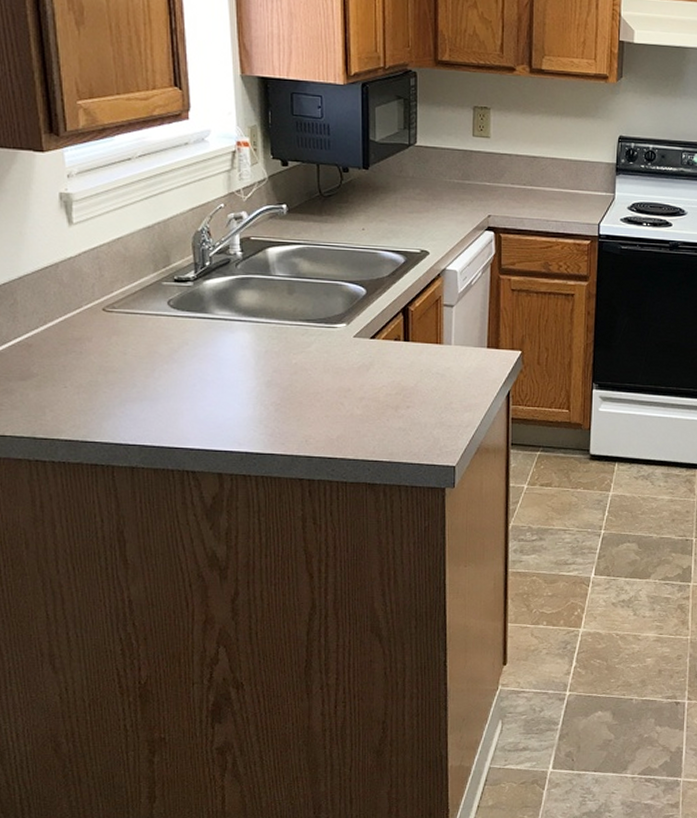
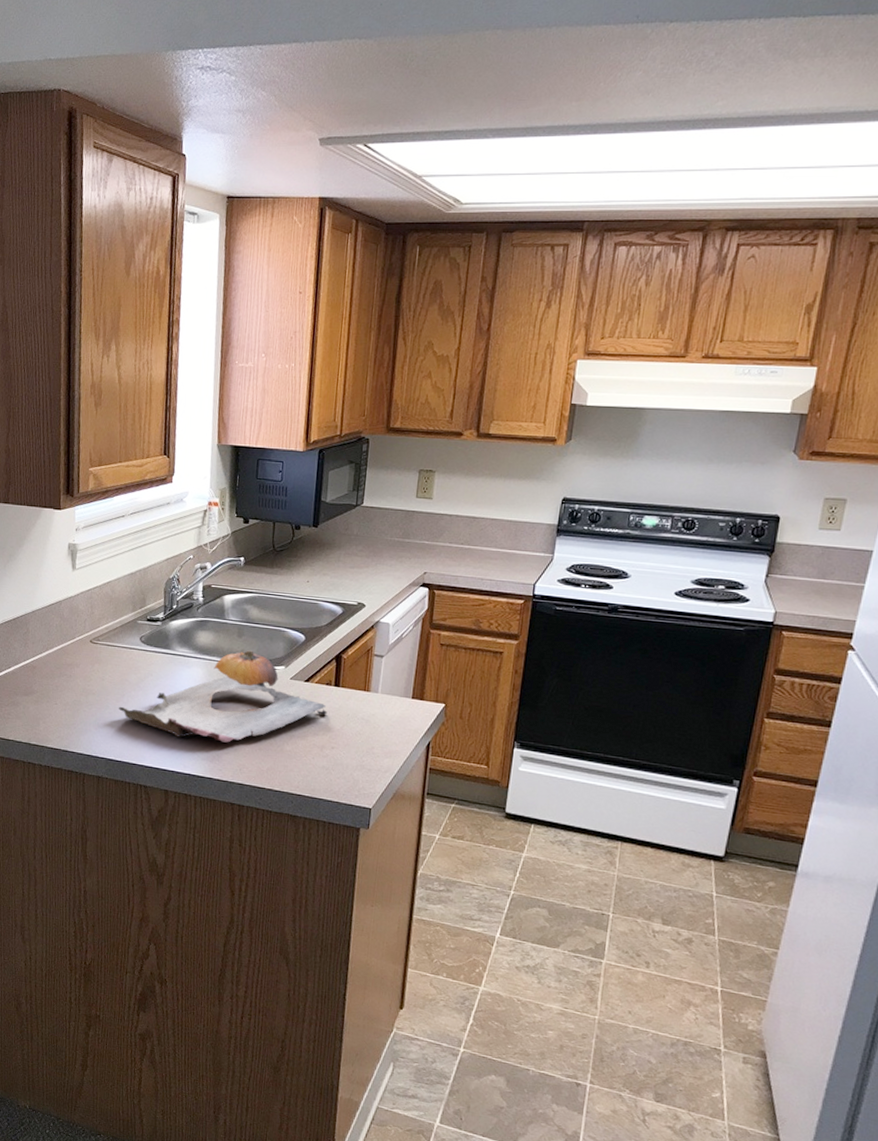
cutting board: none [149,308,399,413] -> present [119,650,328,743]

